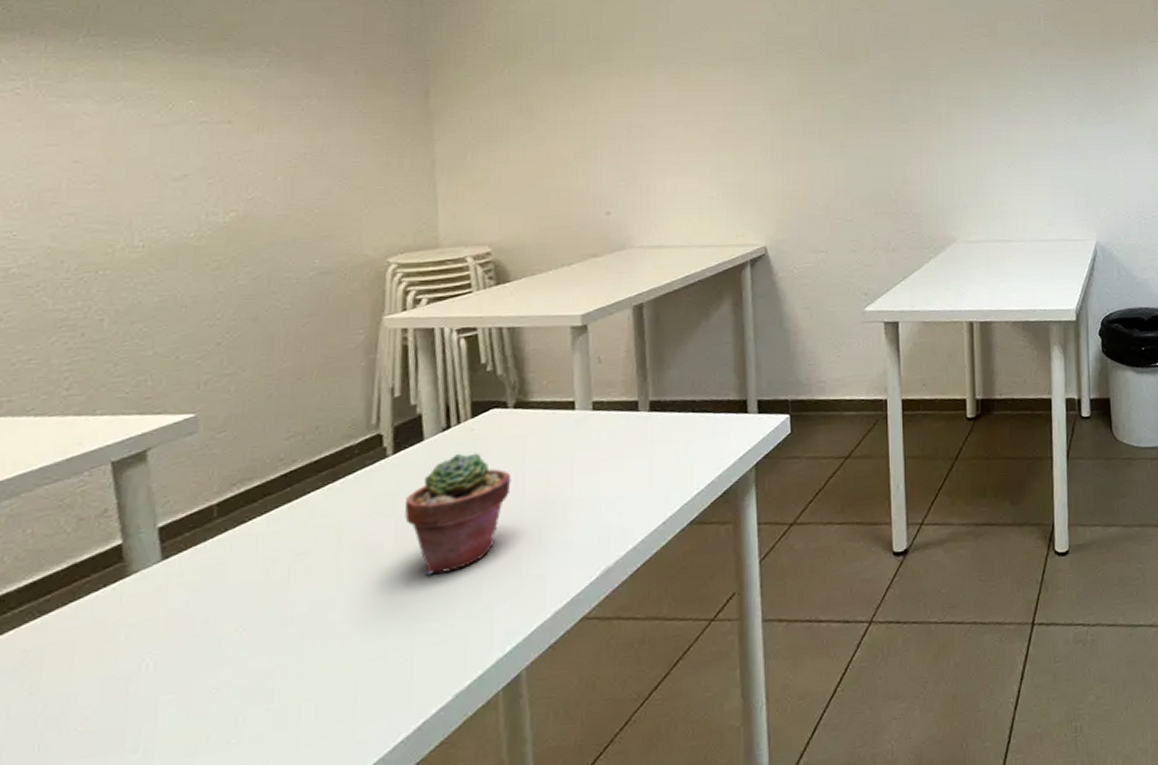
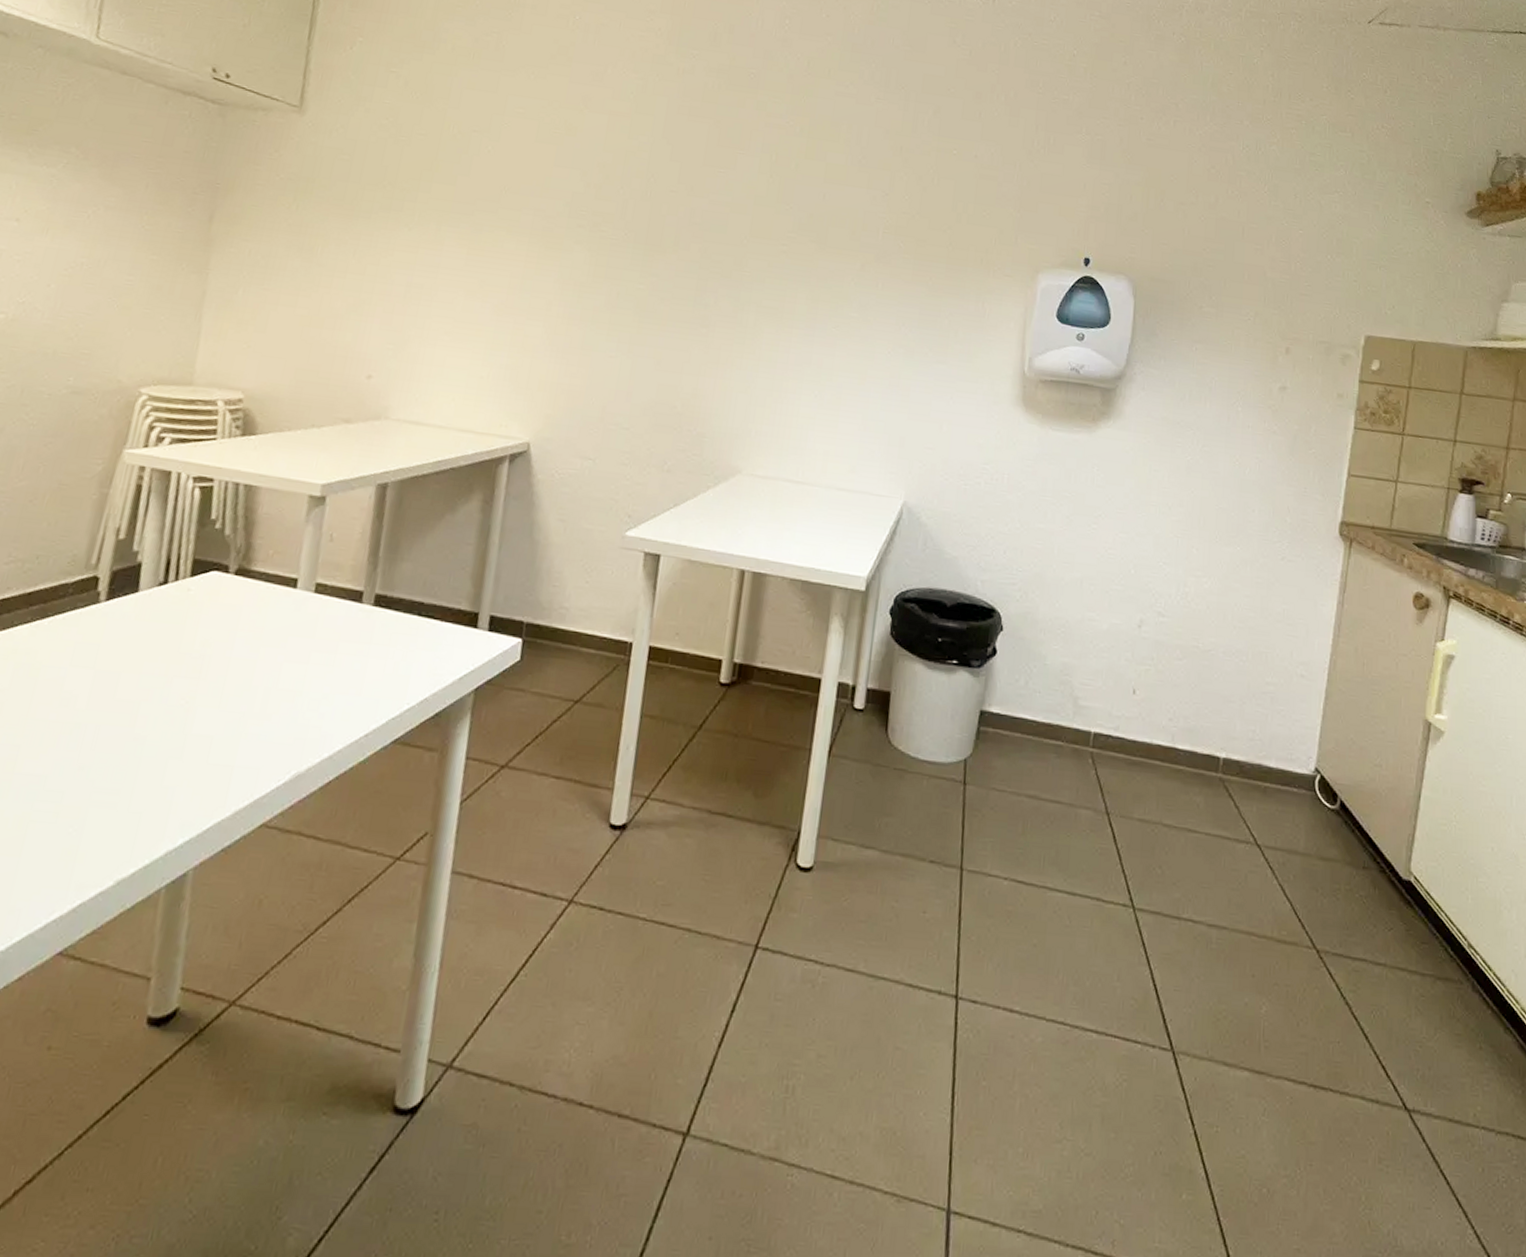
potted succulent: present [404,453,511,576] -> none [104,612,219,742]

